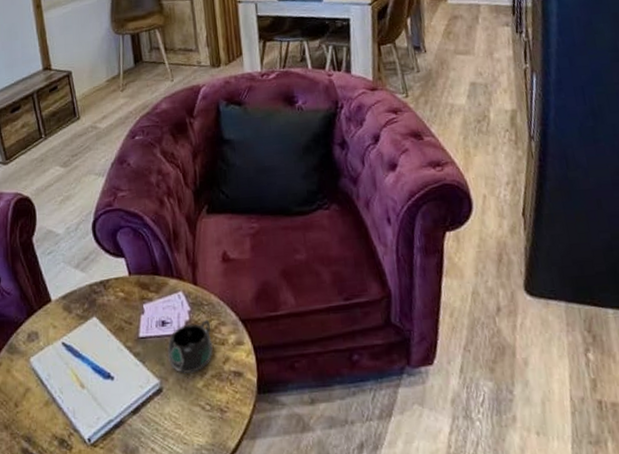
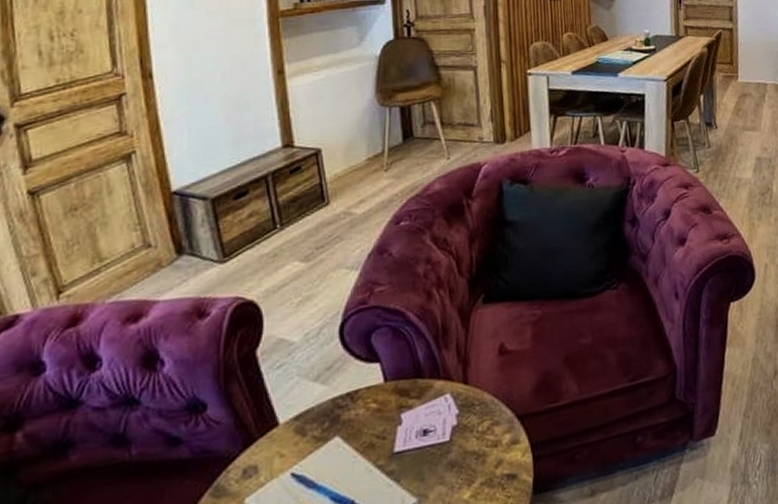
mug: present [168,320,213,373] -> none [429,421,484,486]

